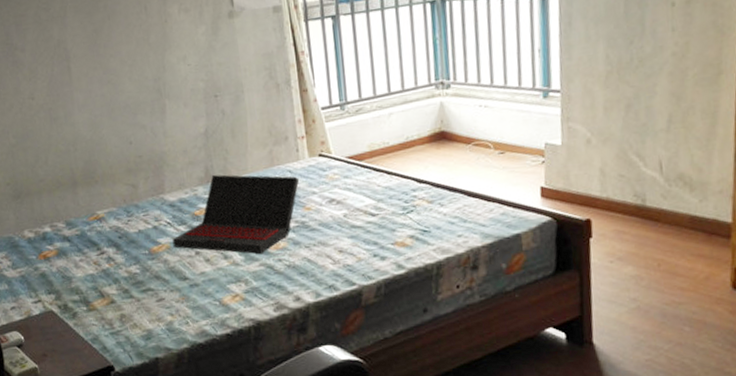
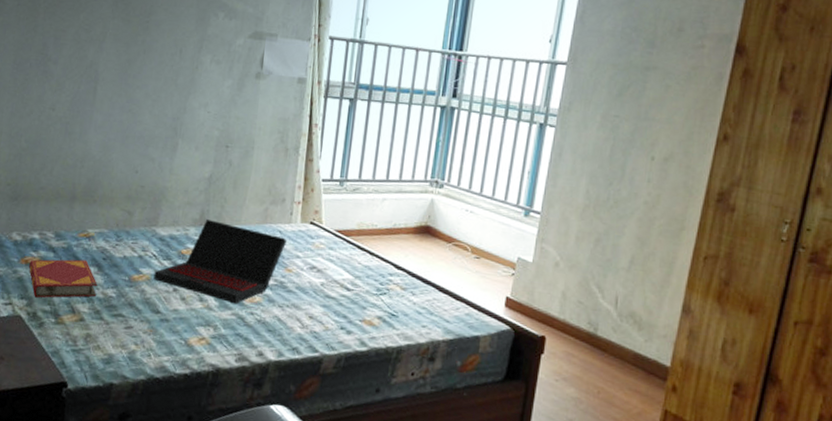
hardback book: none [48,242,122,290] -> present [29,259,97,298]

